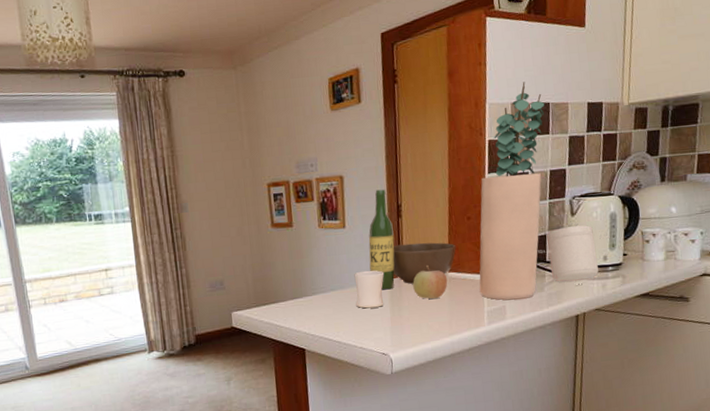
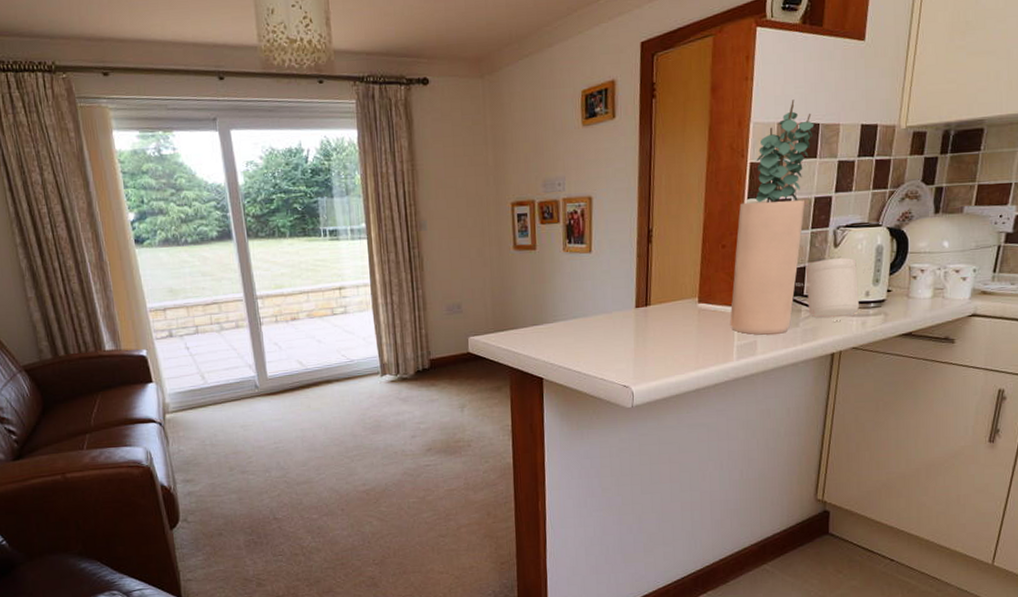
mug: present [354,270,385,309] -> none [598,298,631,338]
wine bottle: present [368,189,395,290] -> none [615,212,643,320]
bowl: present [392,242,456,284] -> none [639,271,708,314]
fruit: present [413,265,448,299] -> none [660,295,697,331]

